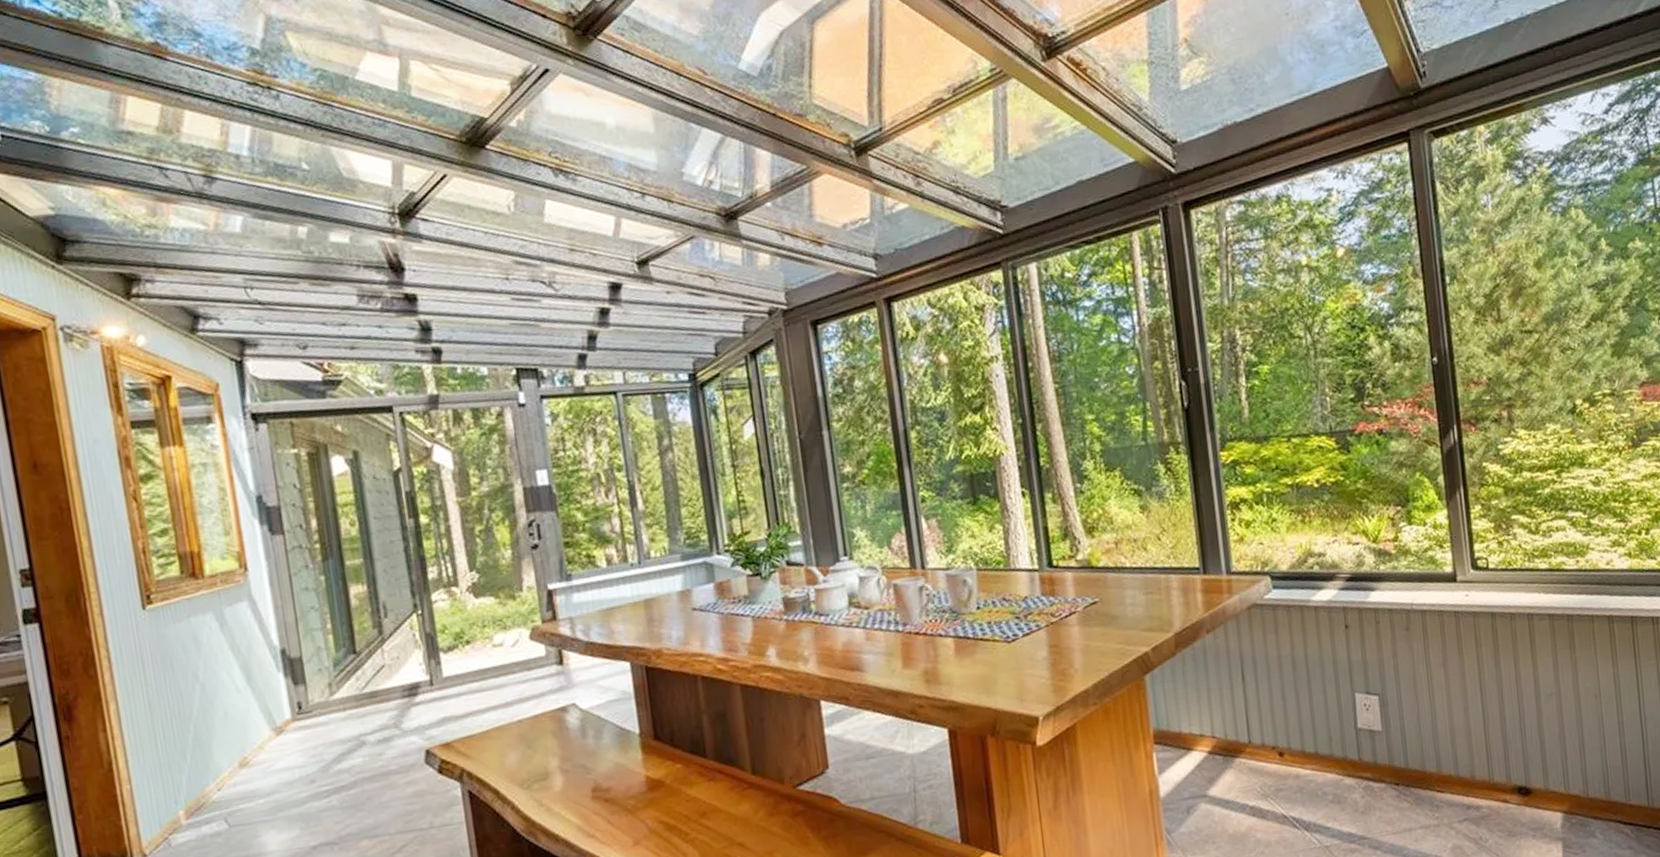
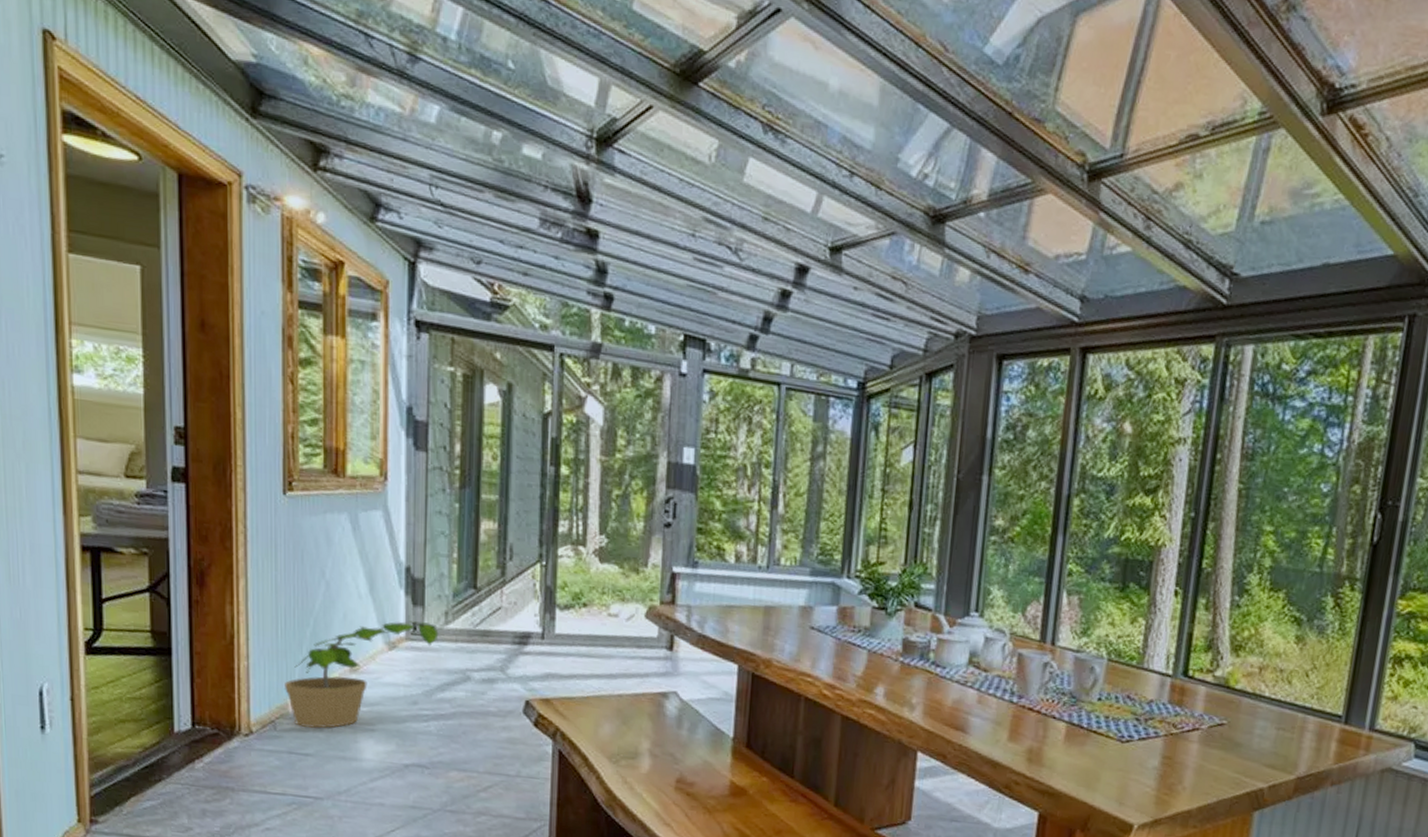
potted plant: none [173,698,326,837] -> present [285,621,439,729]

